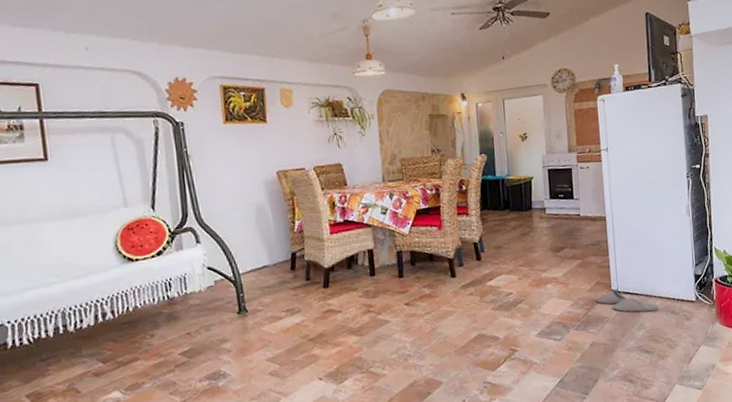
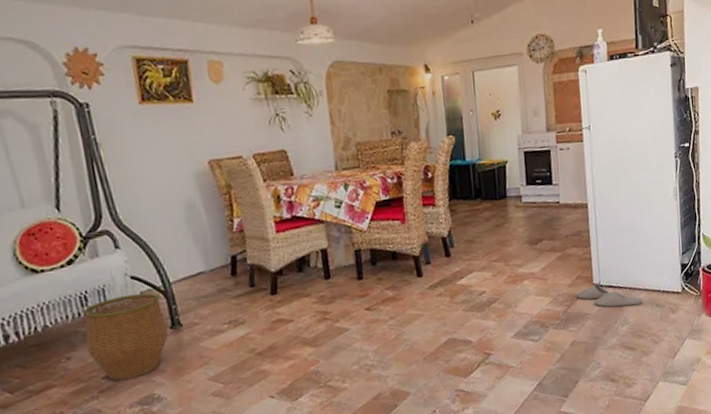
basket: none [166,282,236,357] -> present [82,293,169,381]

